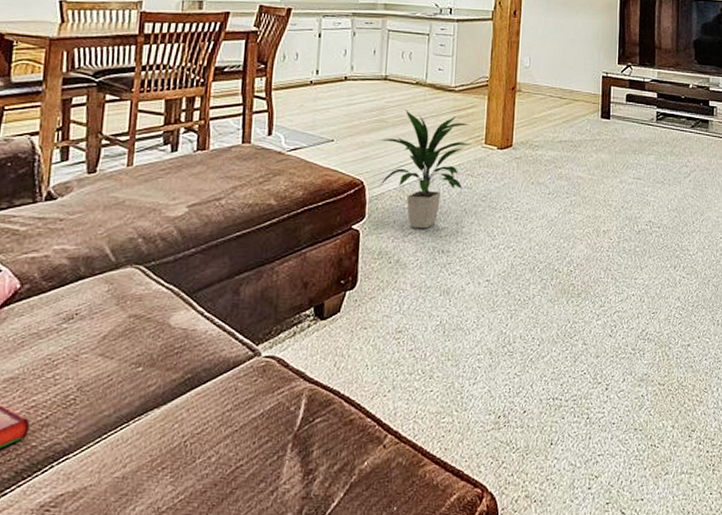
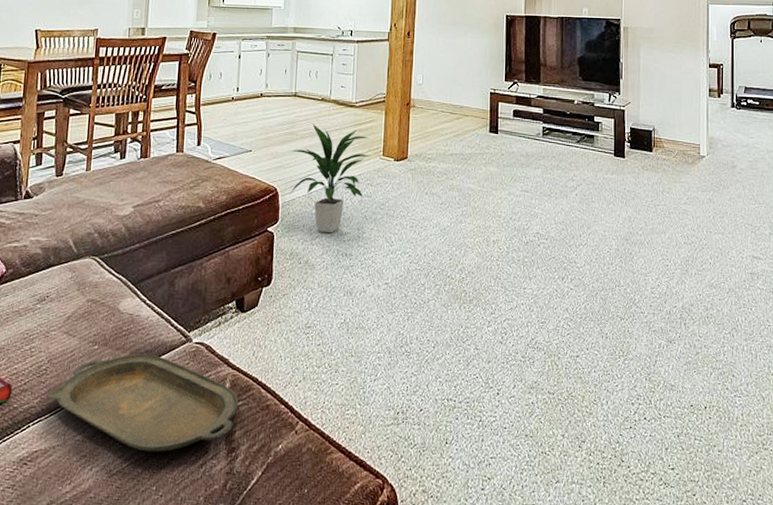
serving tray: none [75,372,317,483] -> present [46,354,239,452]

